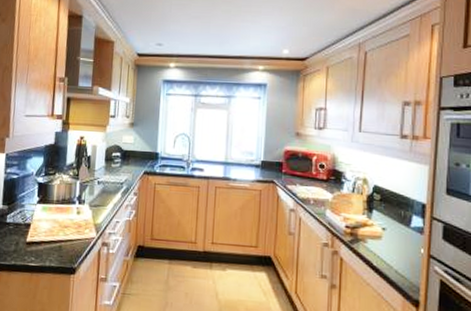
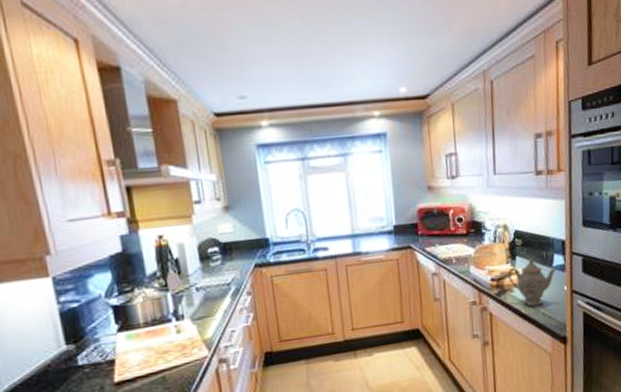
teapot: none [363,213,415,263] -> present [508,257,557,307]

